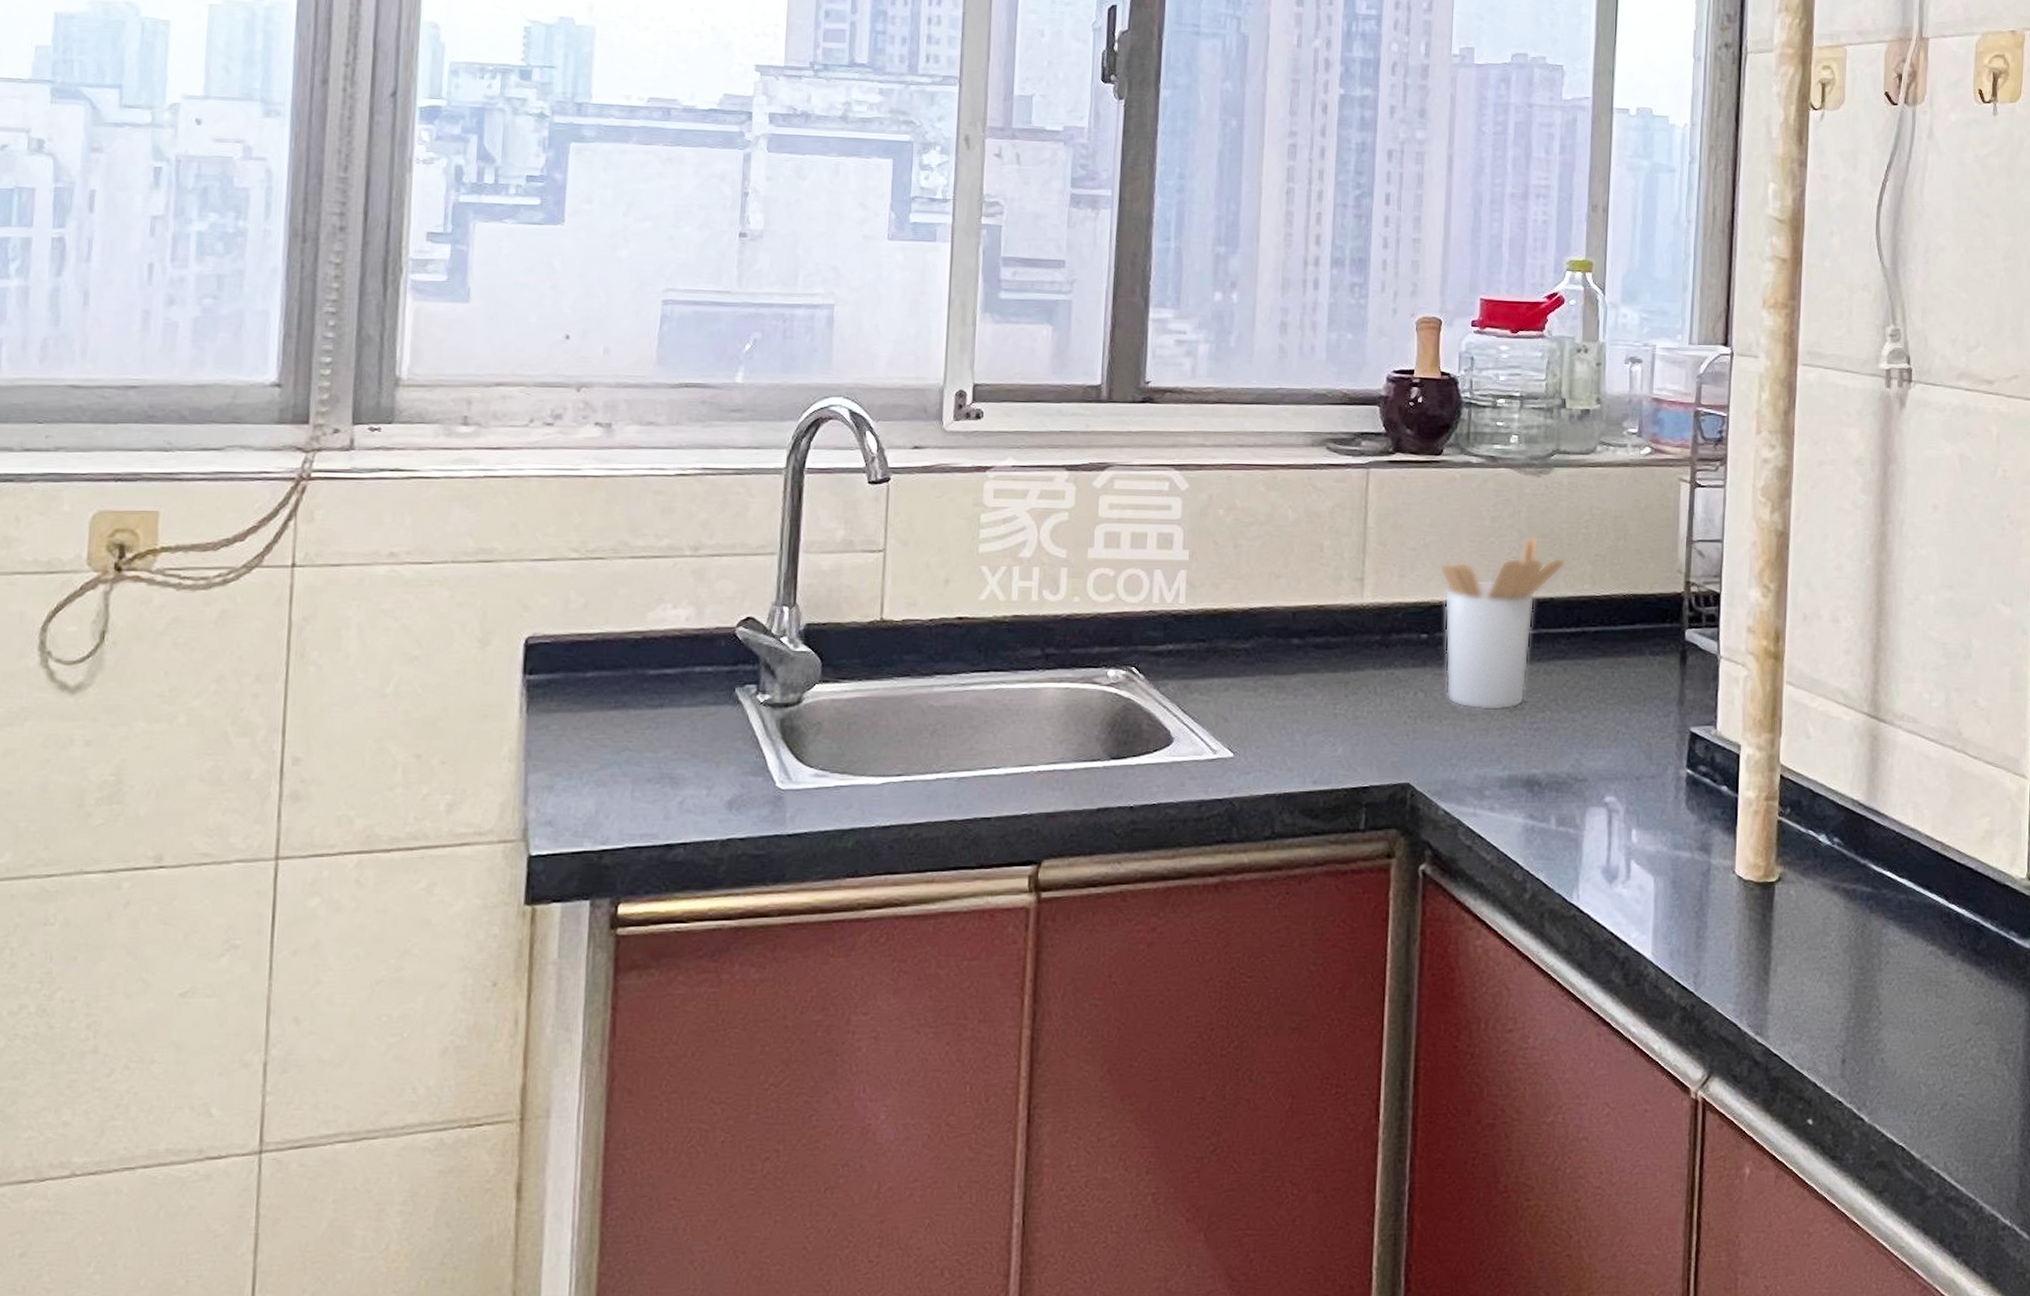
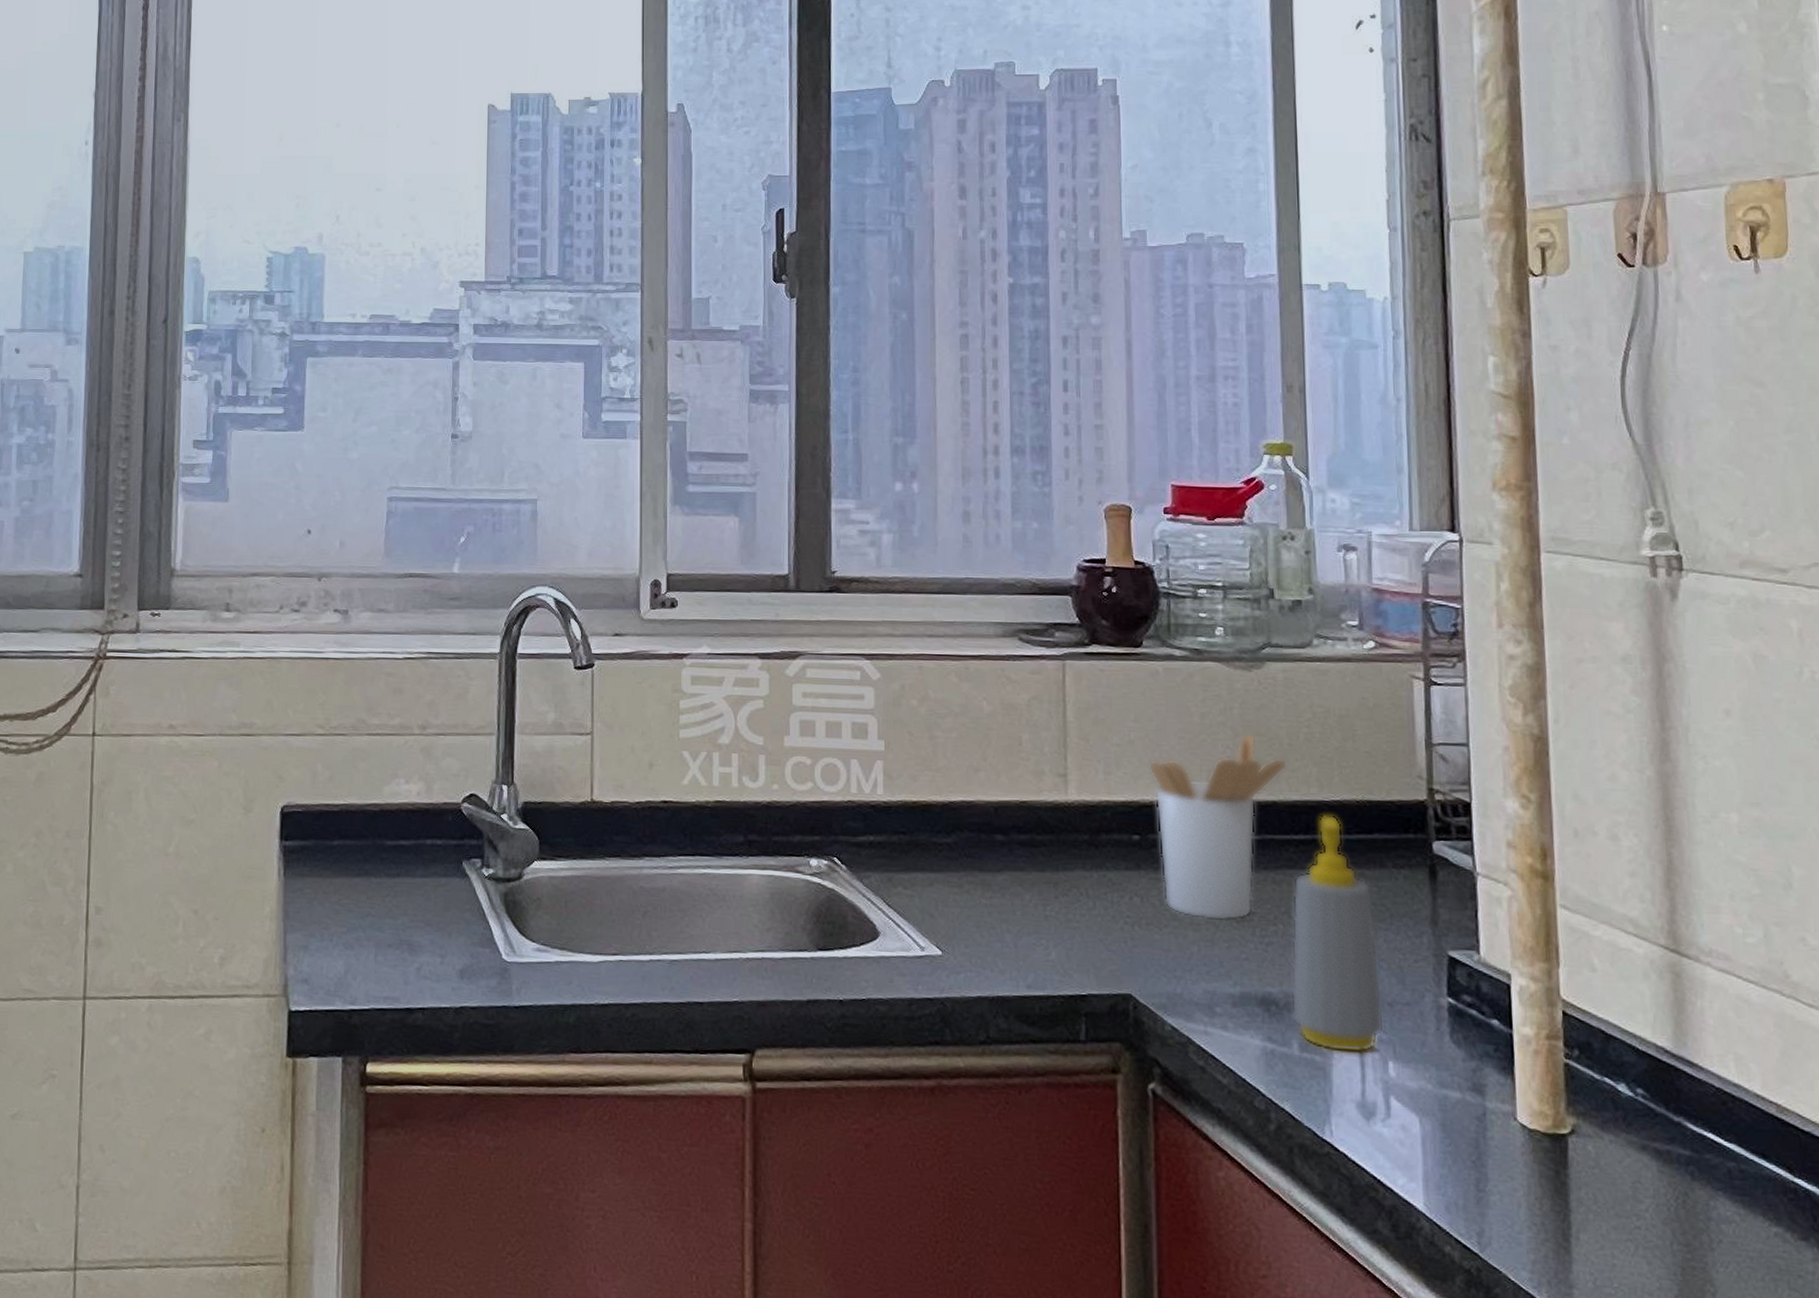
soap bottle: none [1552,608,1632,824] -> present [1291,814,1385,1054]

